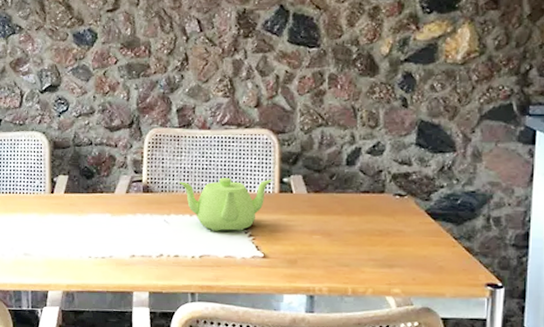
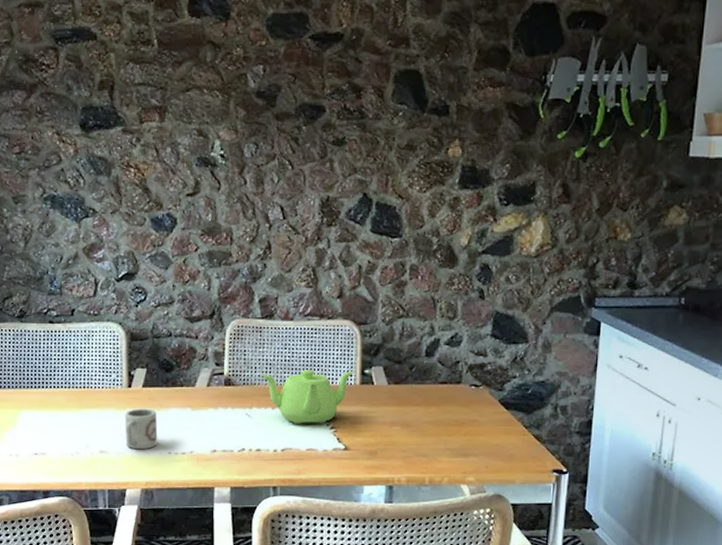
cup: none [47,213,79,253] -> present [124,408,158,450]

